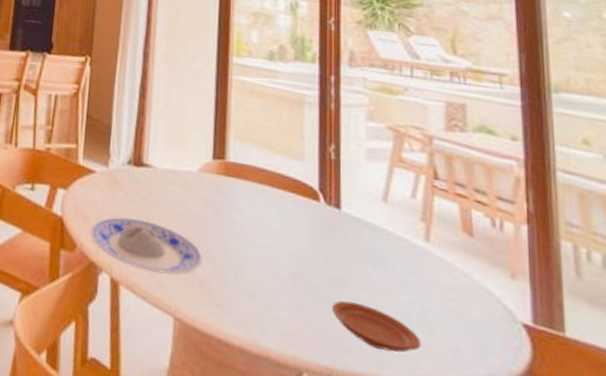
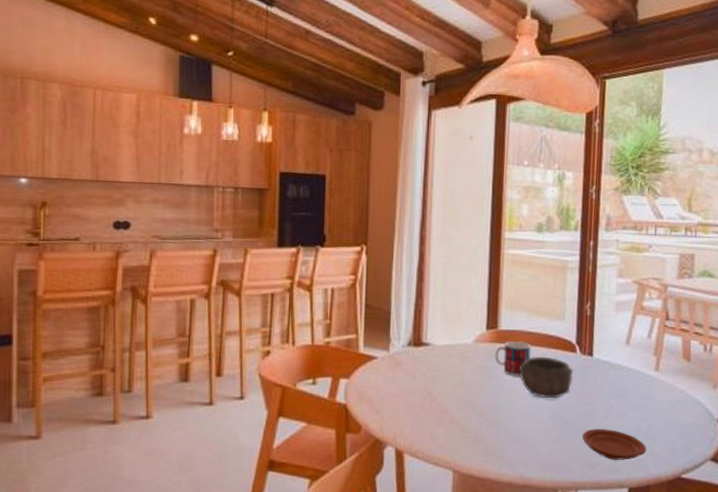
plate: present [91,217,204,275] -> none [375,393,479,437]
mug: none [222,175,265,220] -> present [495,340,531,377]
bowl: none [250,198,318,254] -> present [518,356,574,399]

